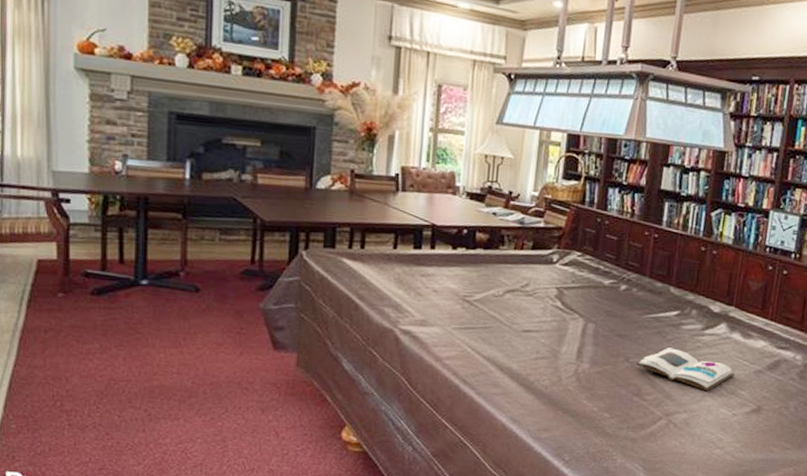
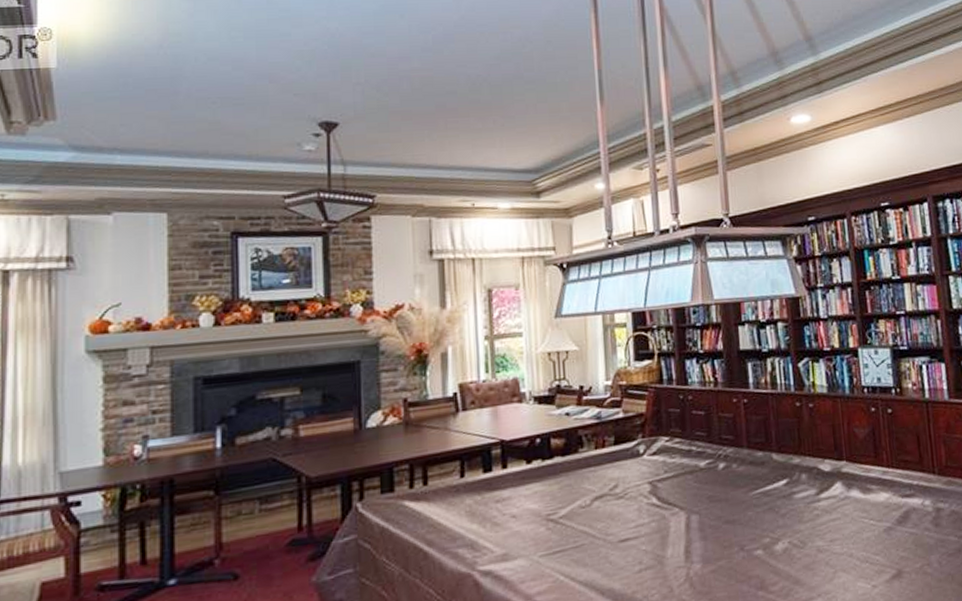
book: present [635,347,735,392] -> none [752,523,864,566]

